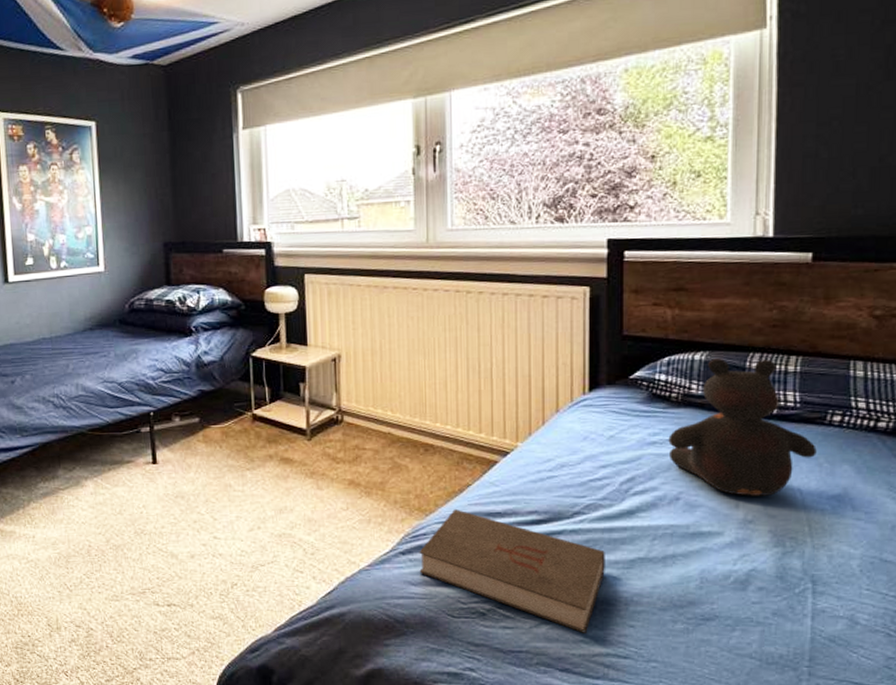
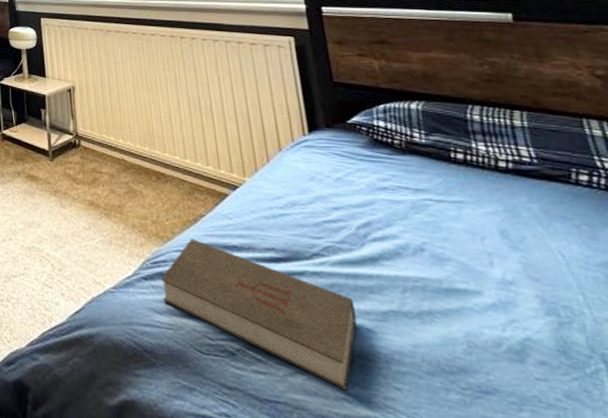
teddy bear: present [668,359,817,497] -> none [399,109,570,257]

